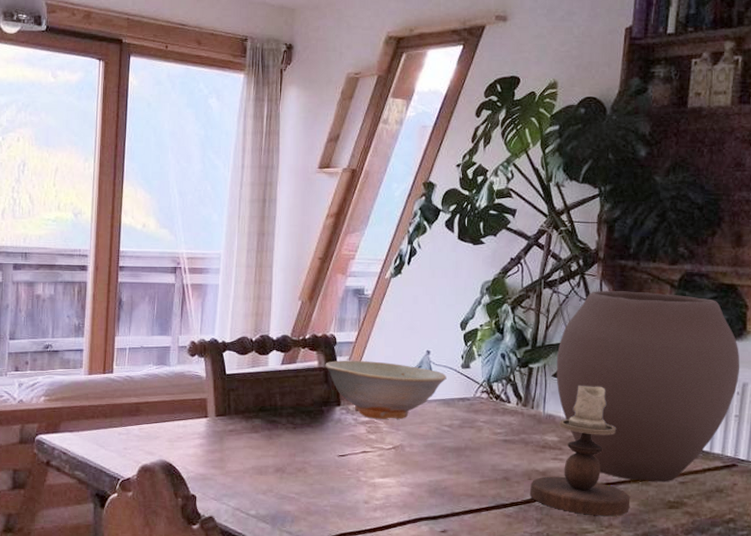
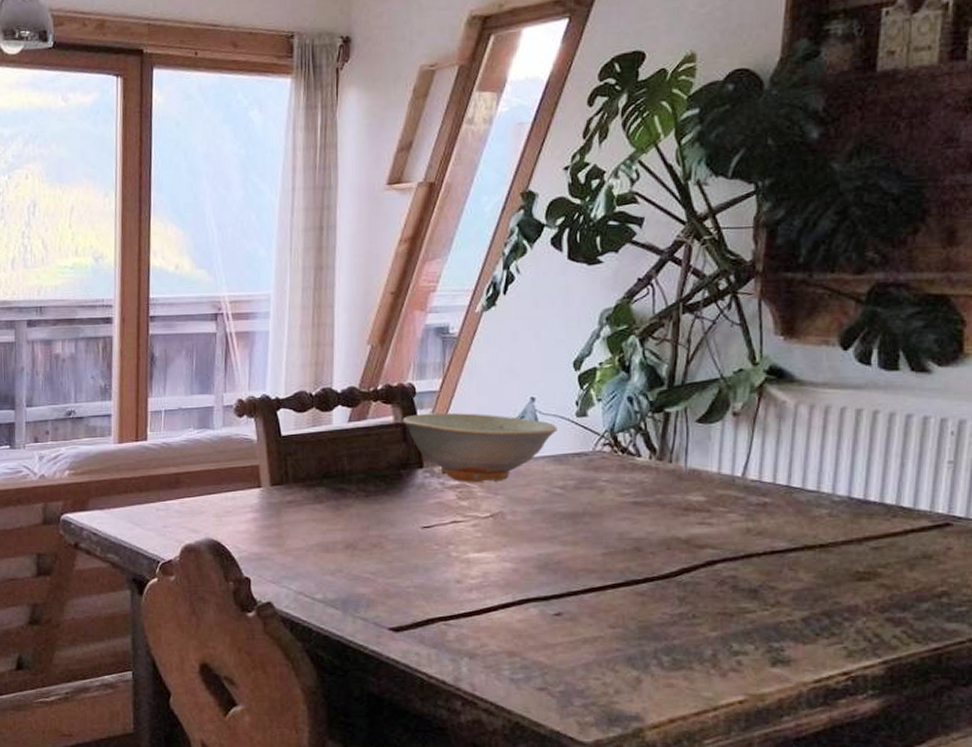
candlestick: present [529,386,630,517] -> none [668,431,804,592]
vase: present [556,291,740,482] -> none [701,311,955,548]

